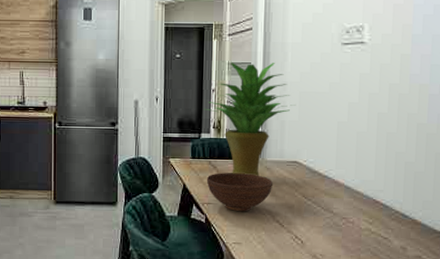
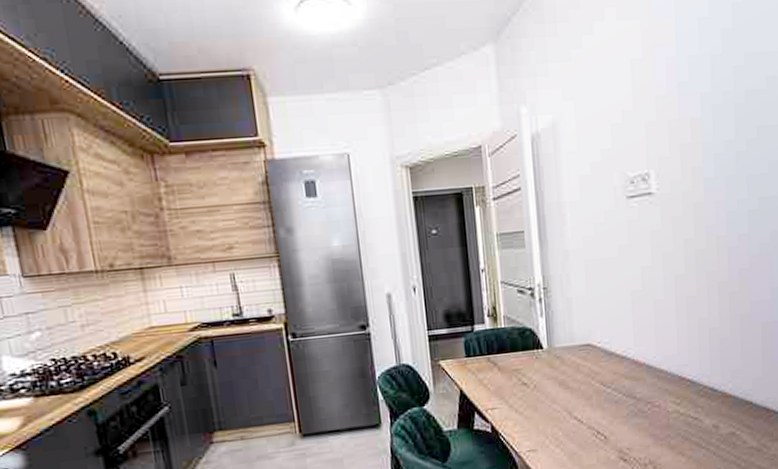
potted plant: present [203,62,296,176] -> none [473,228,582,370]
bowl: present [206,173,273,211] -> none [487,366,565,413]

